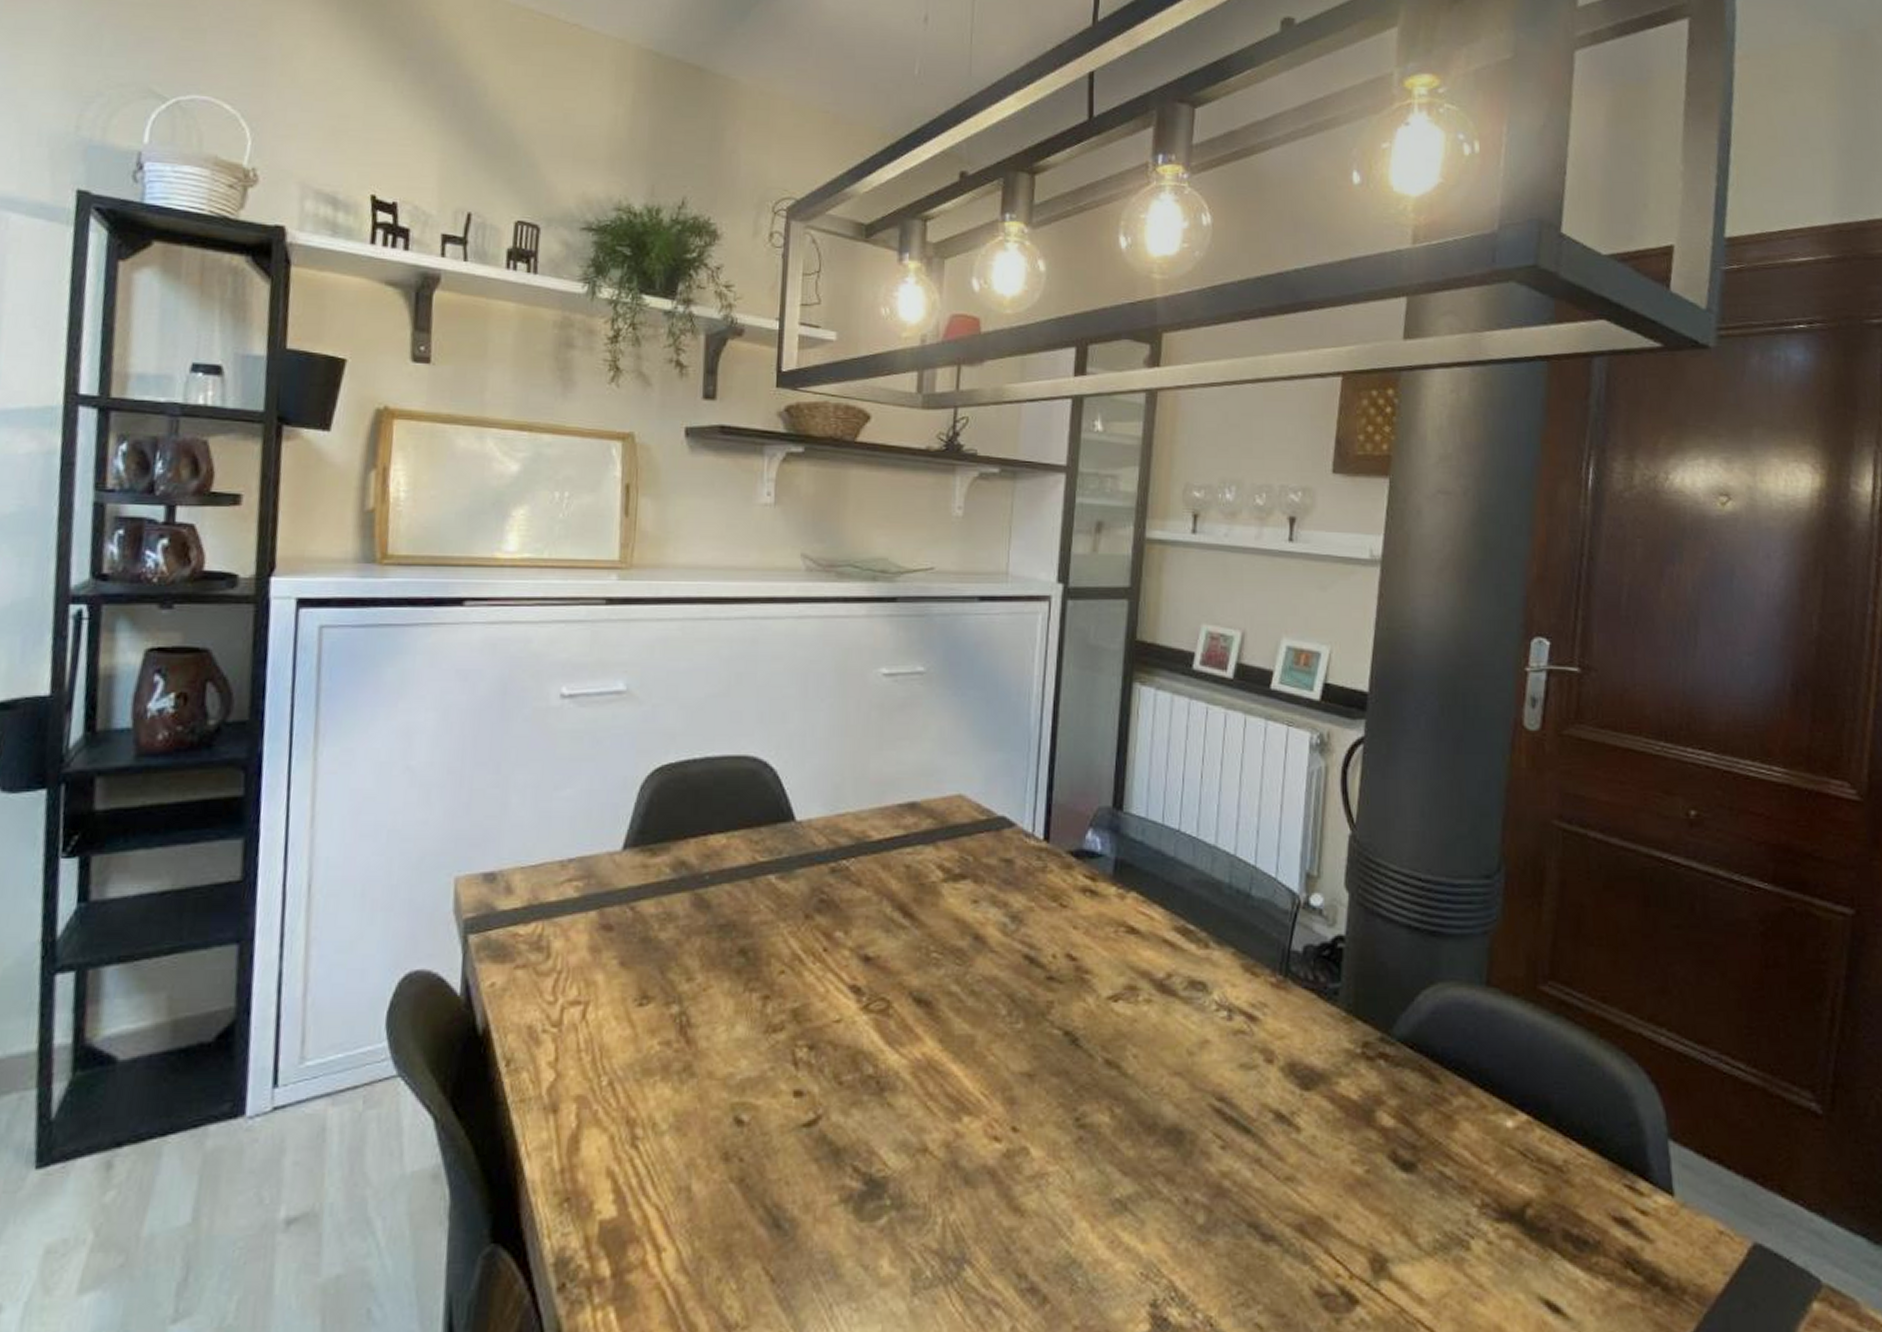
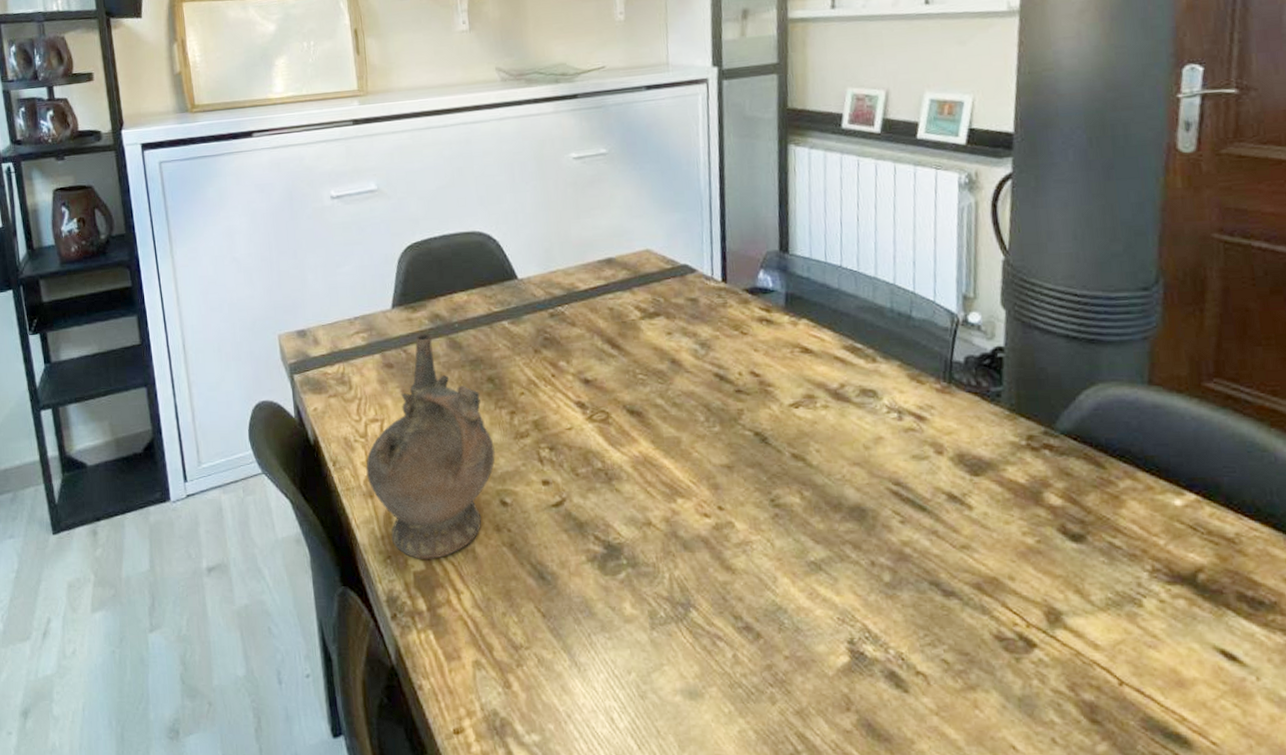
ceremonial vessel: none [552,887,736,1202] -> present [366,334,495,559]

